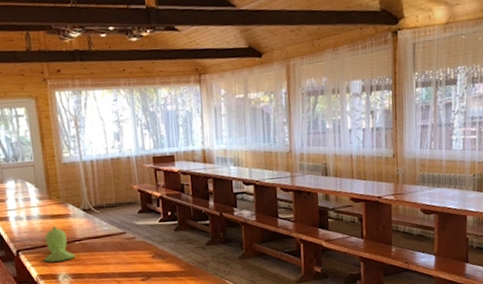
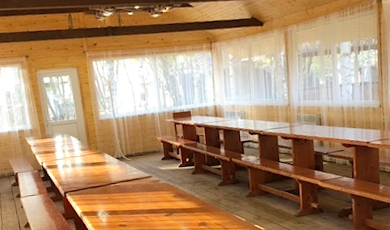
vase: present [43,226,76,262] -> none [85,172,111,202]

